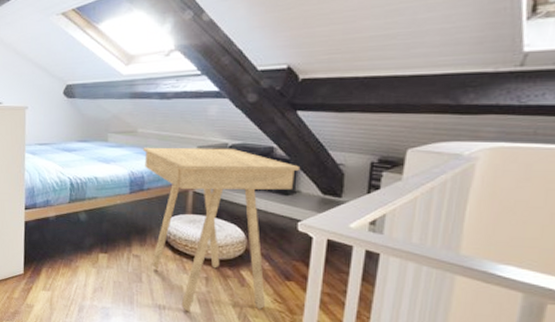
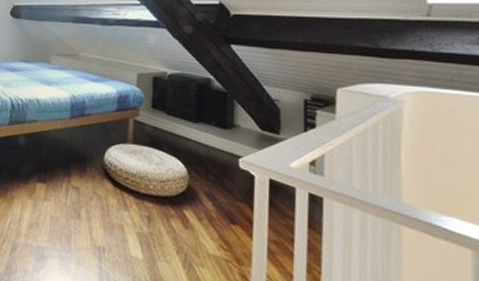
side table: present [143,147,299,312] -> none [85,71,236,258]

